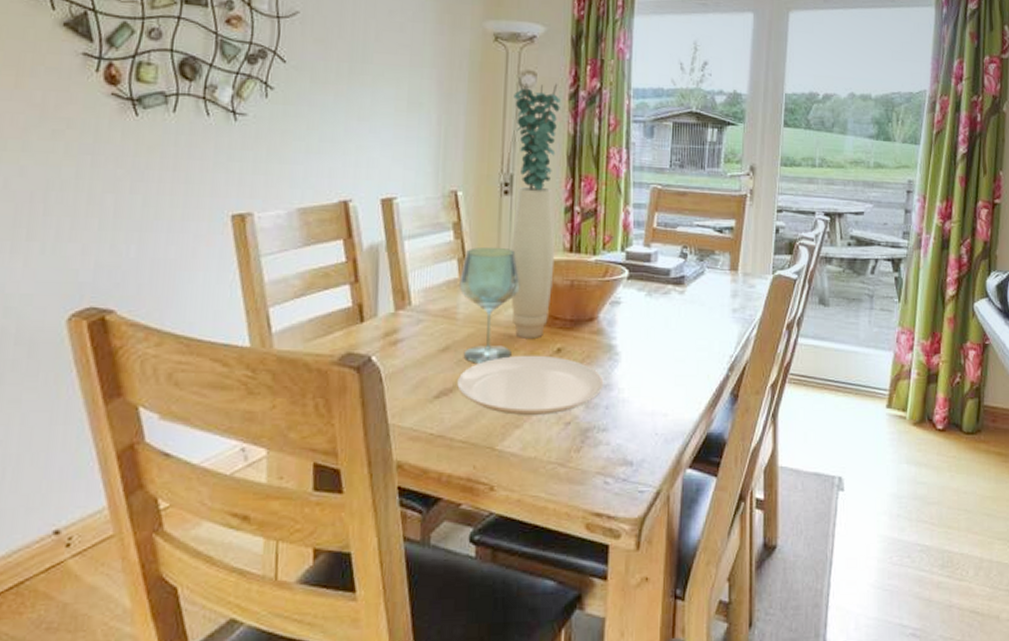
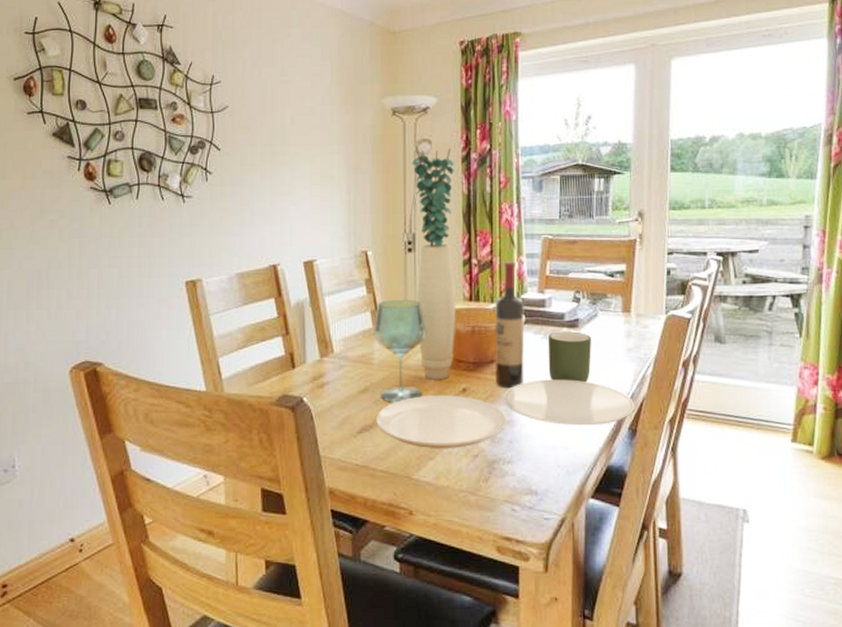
wine bottle: none [592,211,628,348] -> present [494,261,525,387]
plate: none [601,340,737,391] -> present [504,379,635,426]
mug: none [650,289,698,345] -> present [548,331,592,383]

